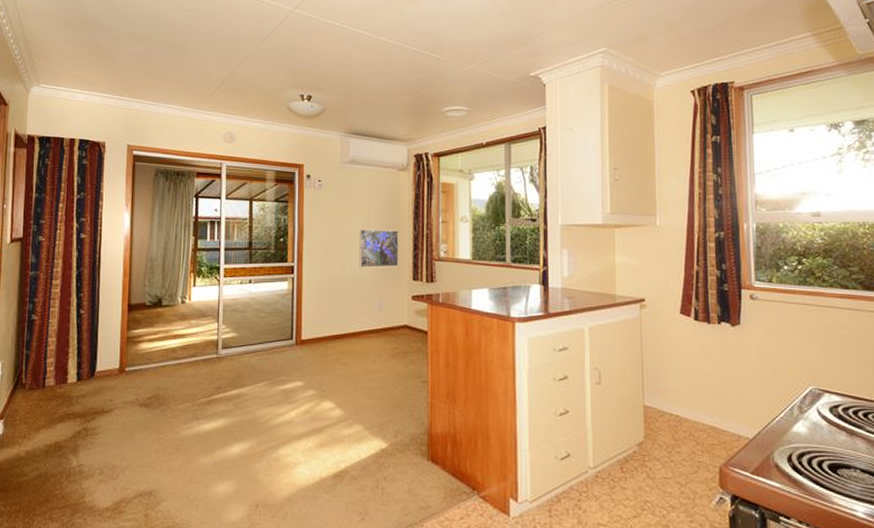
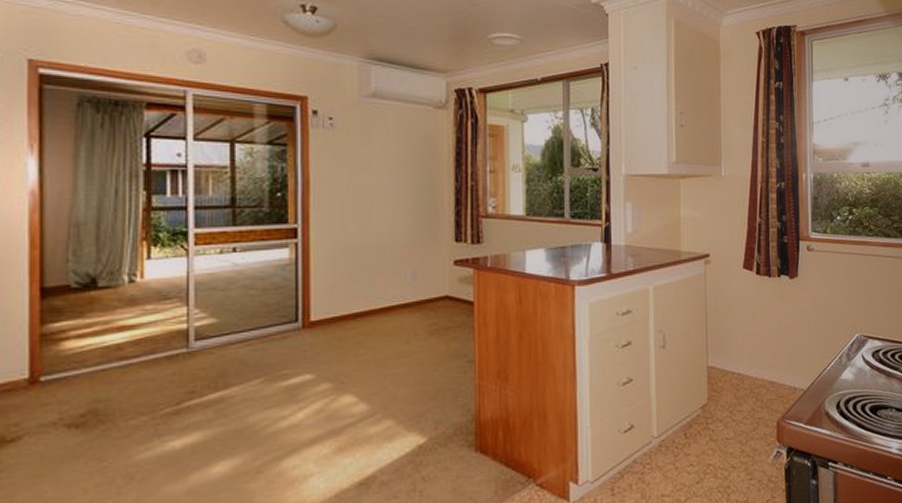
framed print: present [359,229,399,268] -> none [386,180,437,228]

